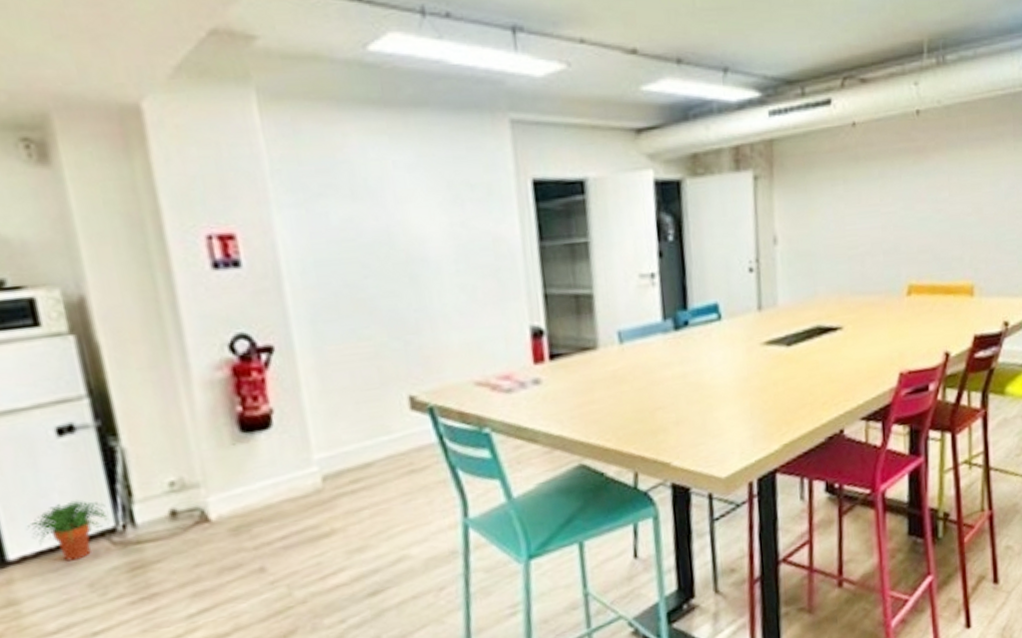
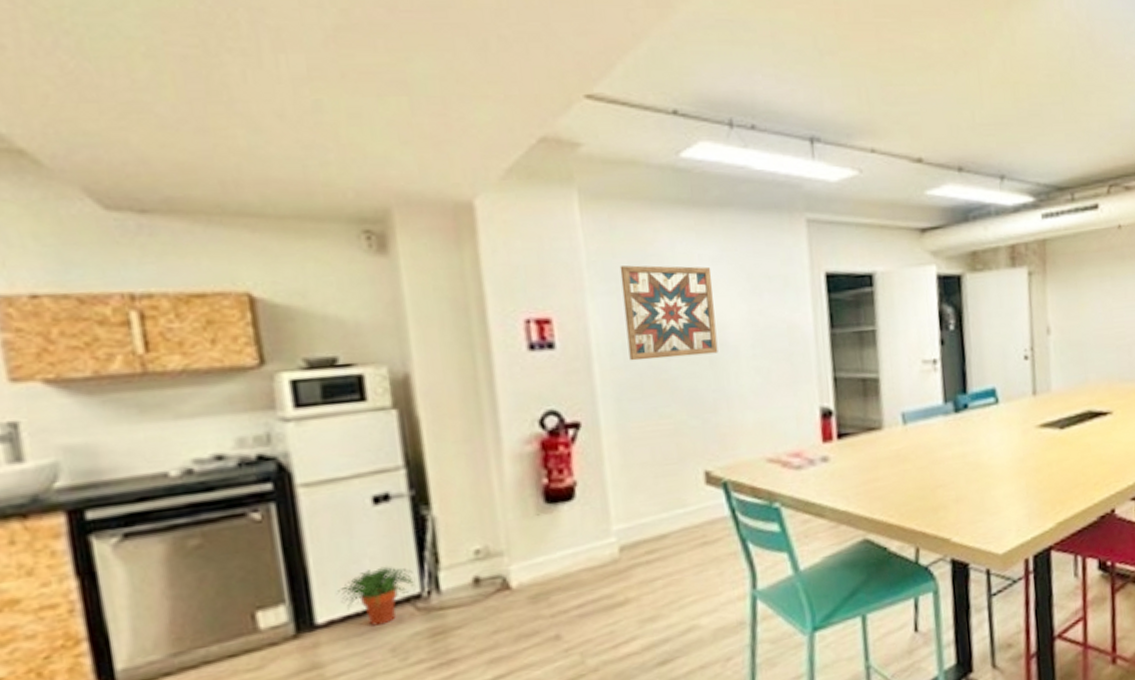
wall art: none [306,173,419,279] -> present [619,265,718,361]

